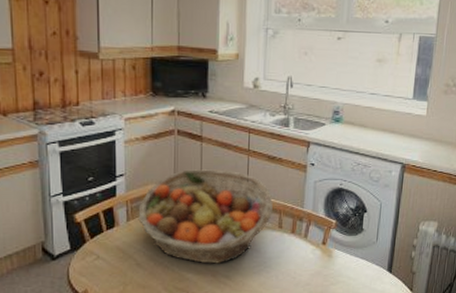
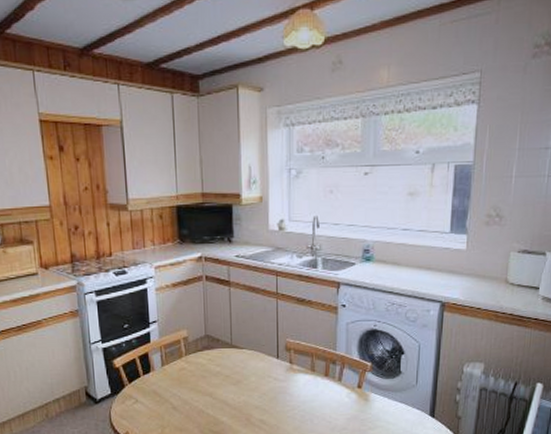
fruit basket: present [138,168,273,264] -> none [171,313,304,408]

